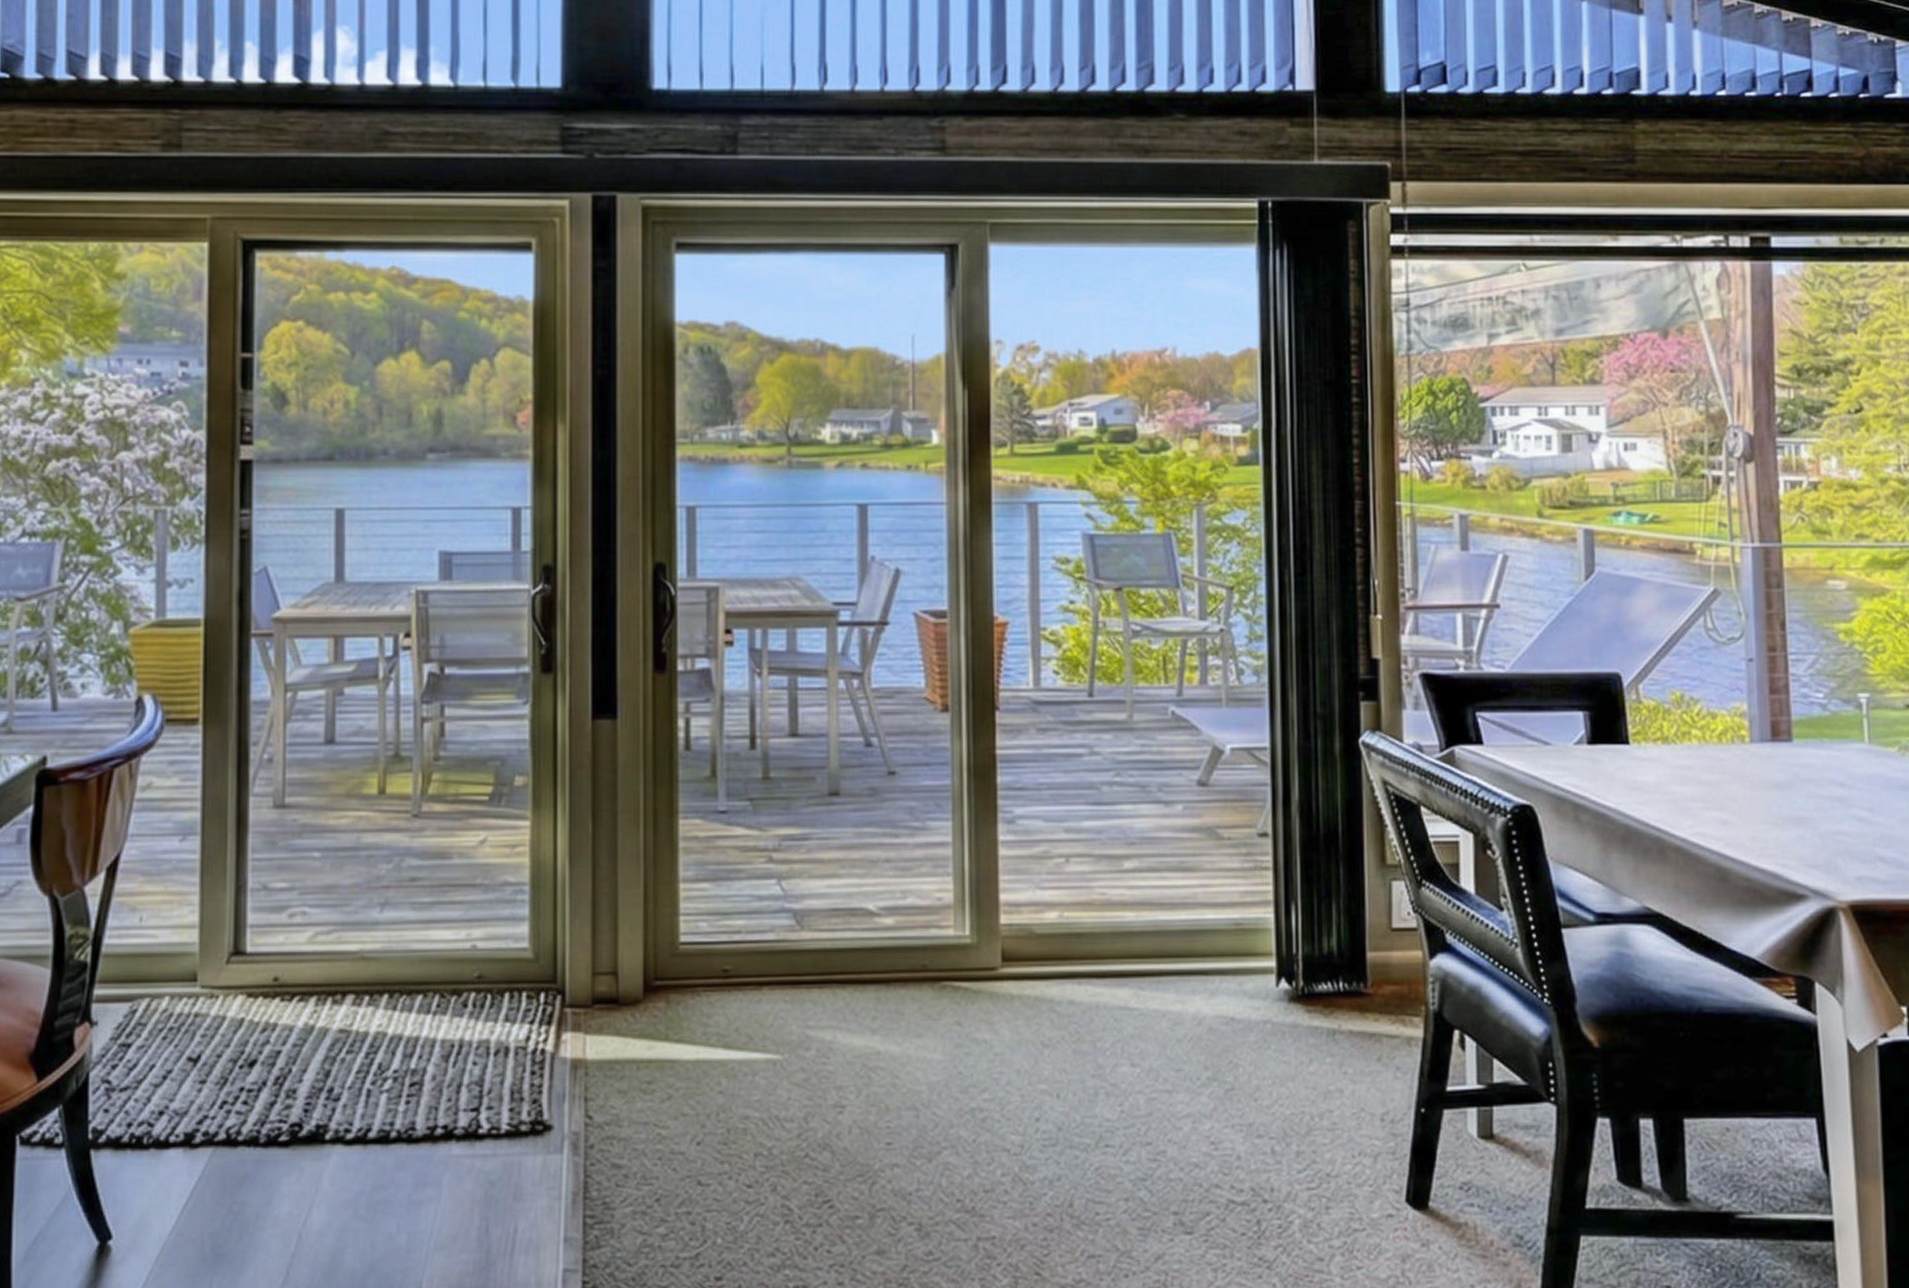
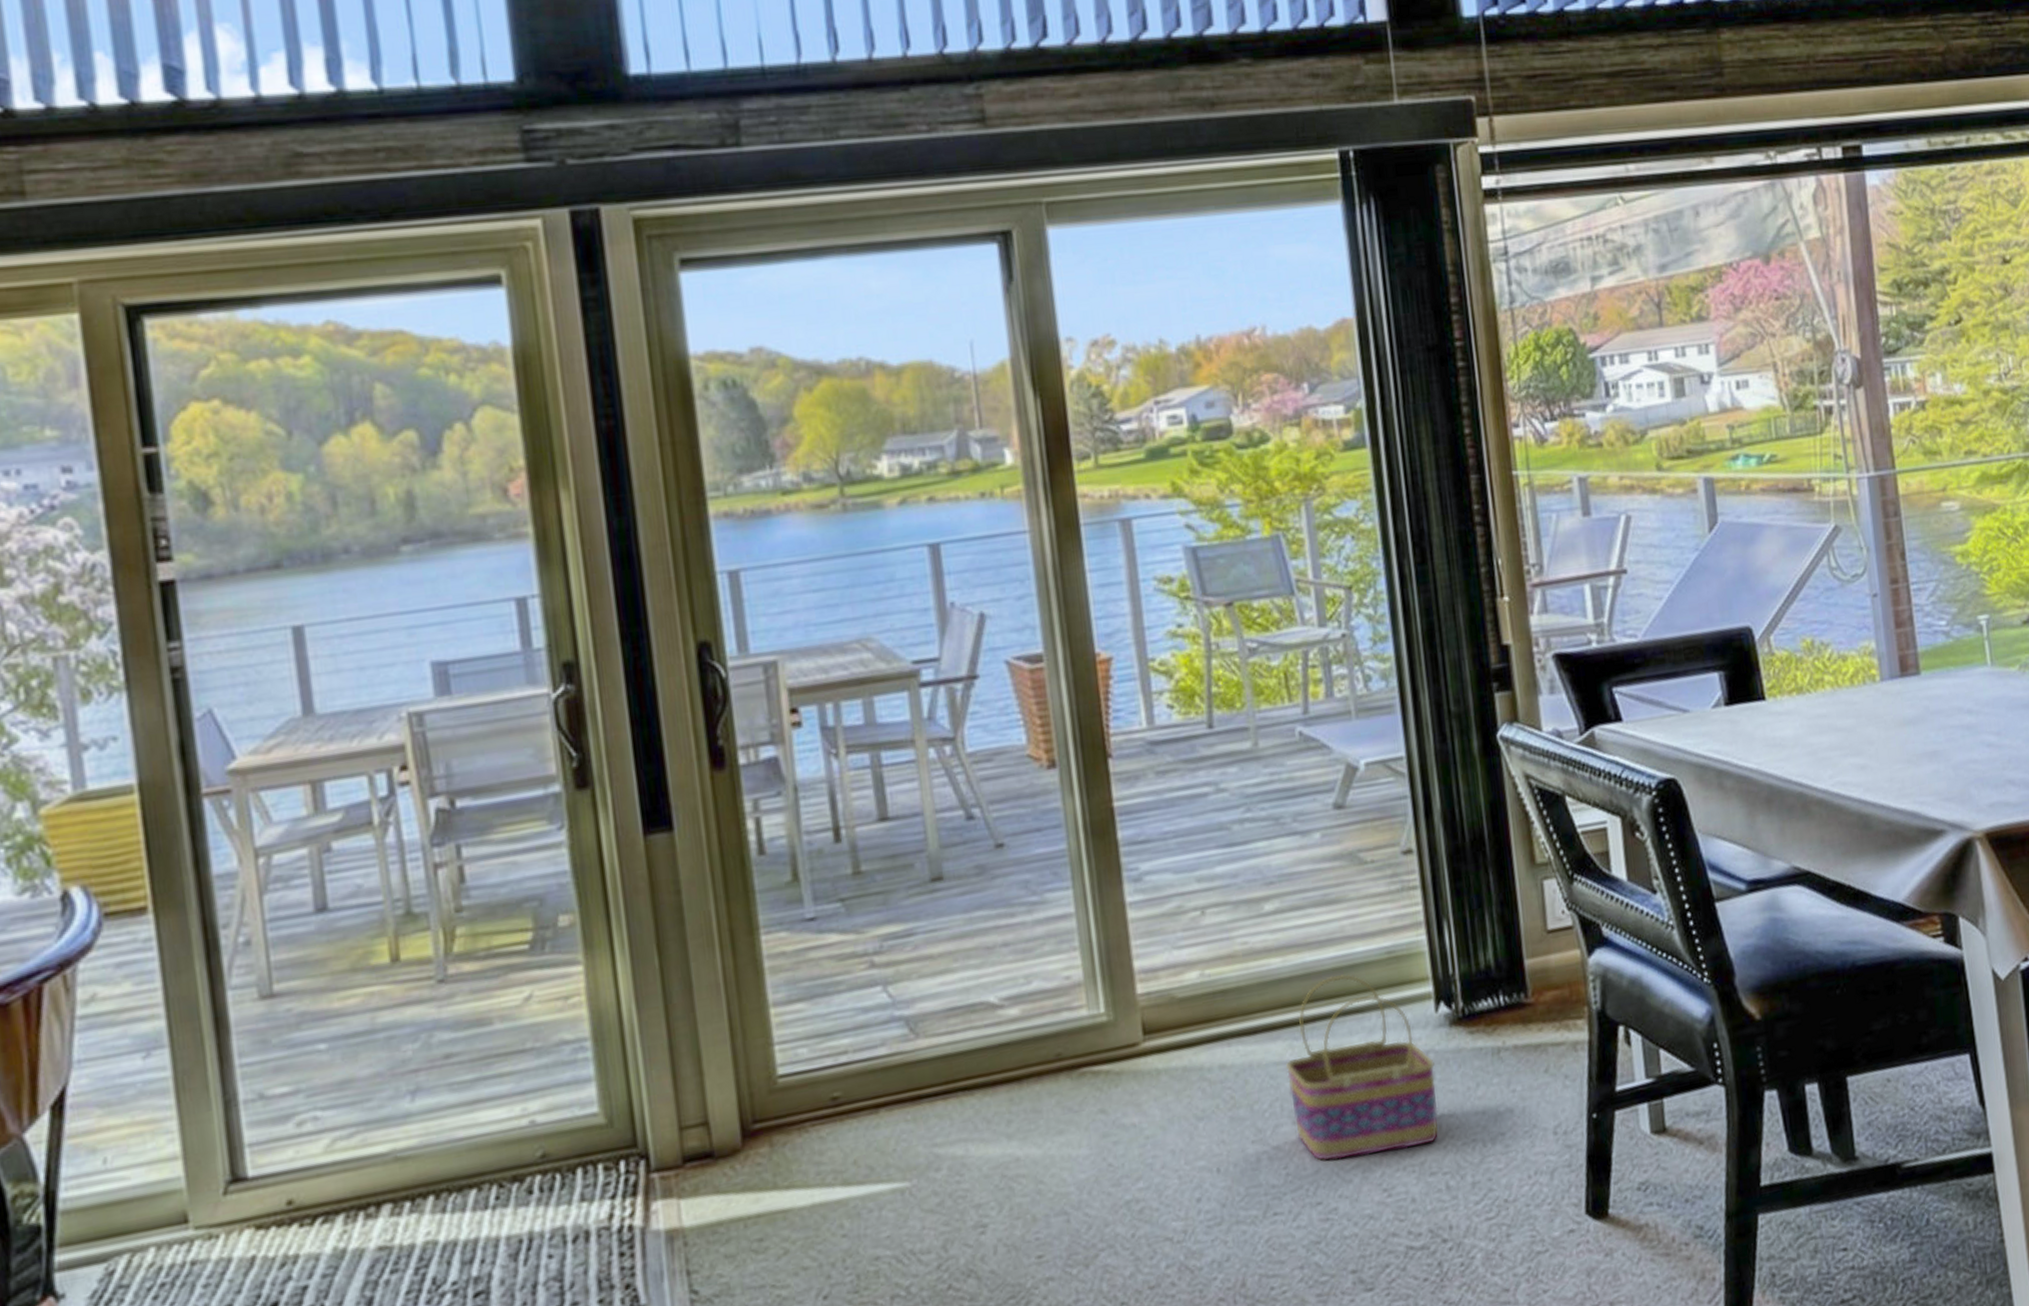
basket: none [1129,936,1271,1108] -> present [1285,973,1439,1161]

